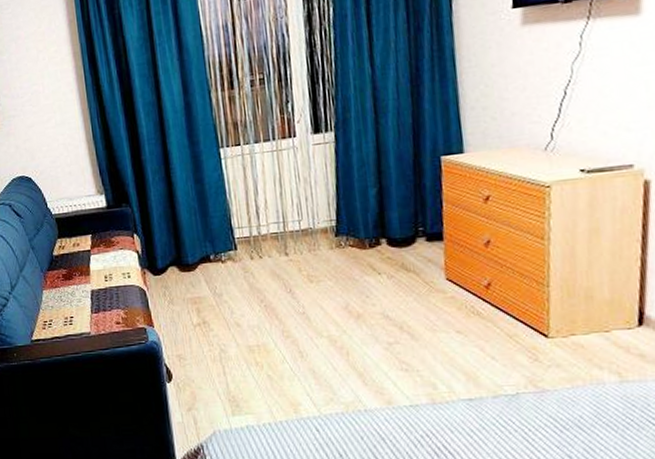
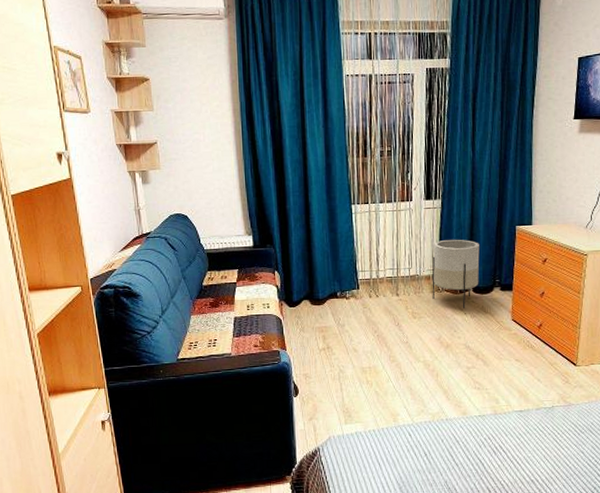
planter: none [328,179,395,267] -> present [432,239,480,308]

